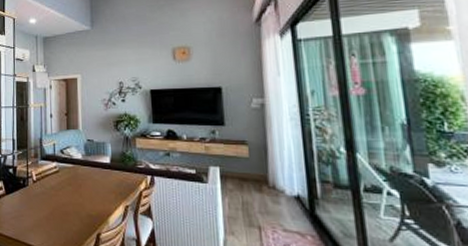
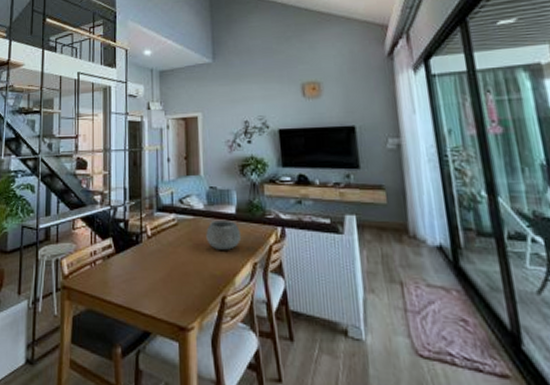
bowl: none [84,169,115,194] -> present [206,221,242,250]

